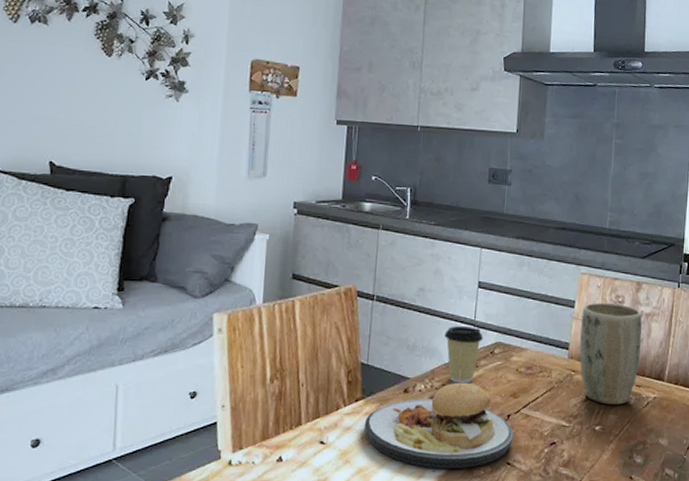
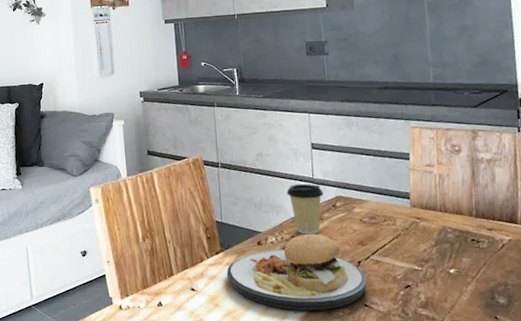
plant pot: present [579,302,643,405] -> none [418,152,488,249]

